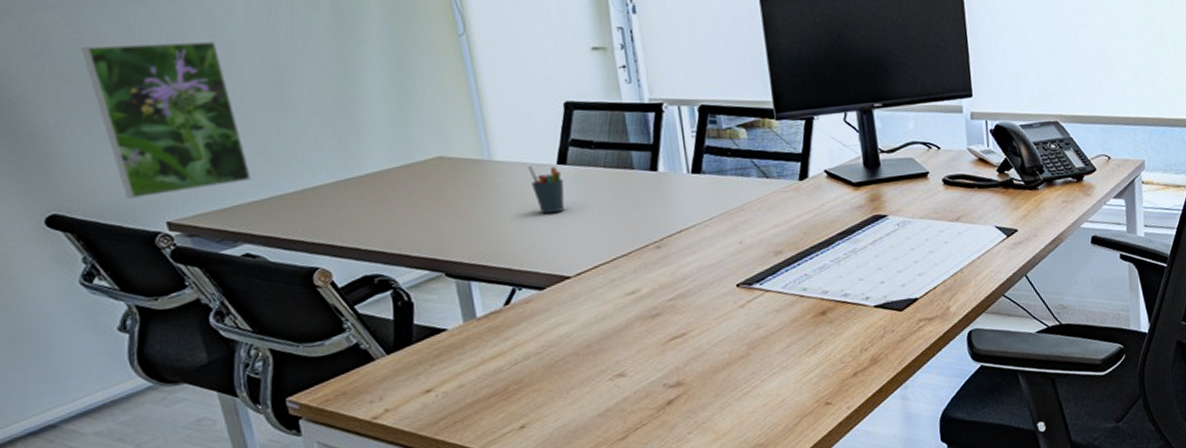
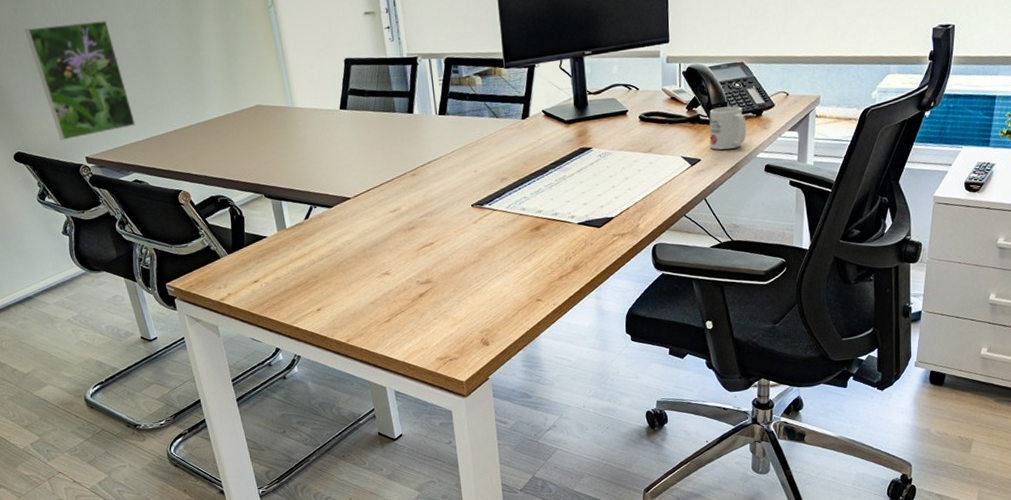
pen holder: present [528,165,565,214] -> none [319,110,346,149]
mug: none [1024,169,1068,219] -> present [709,106,747,150]

